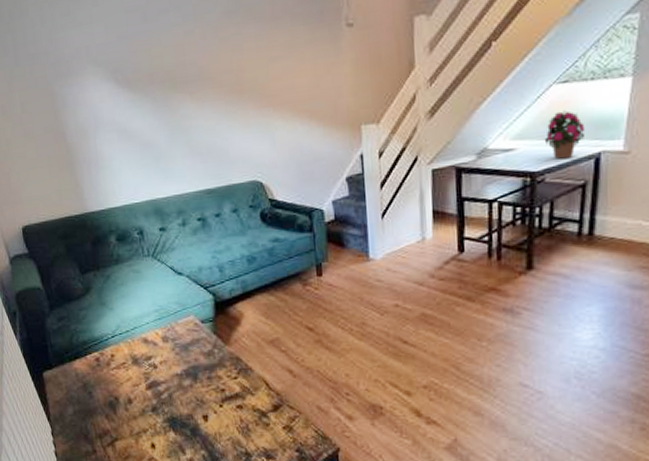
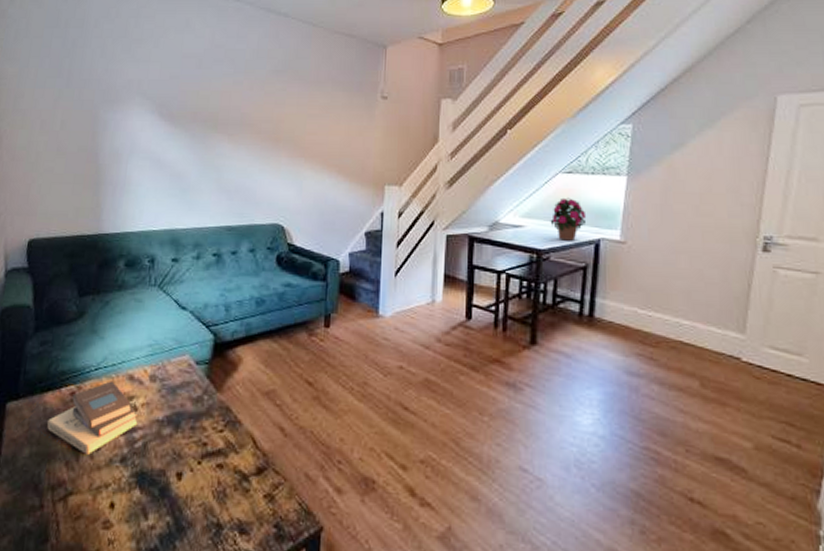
books: none [81,345,160,408] -> present [46,381,138,455]

